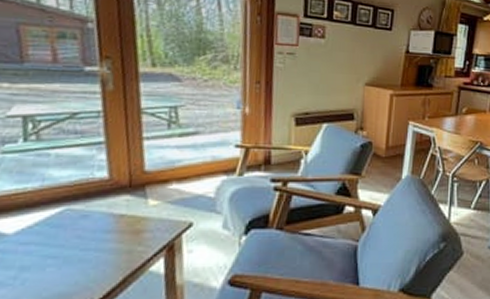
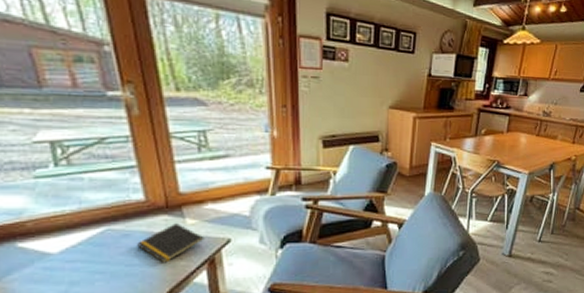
notepad: none [94,204,166,248] -> present [136,223,204,263]

